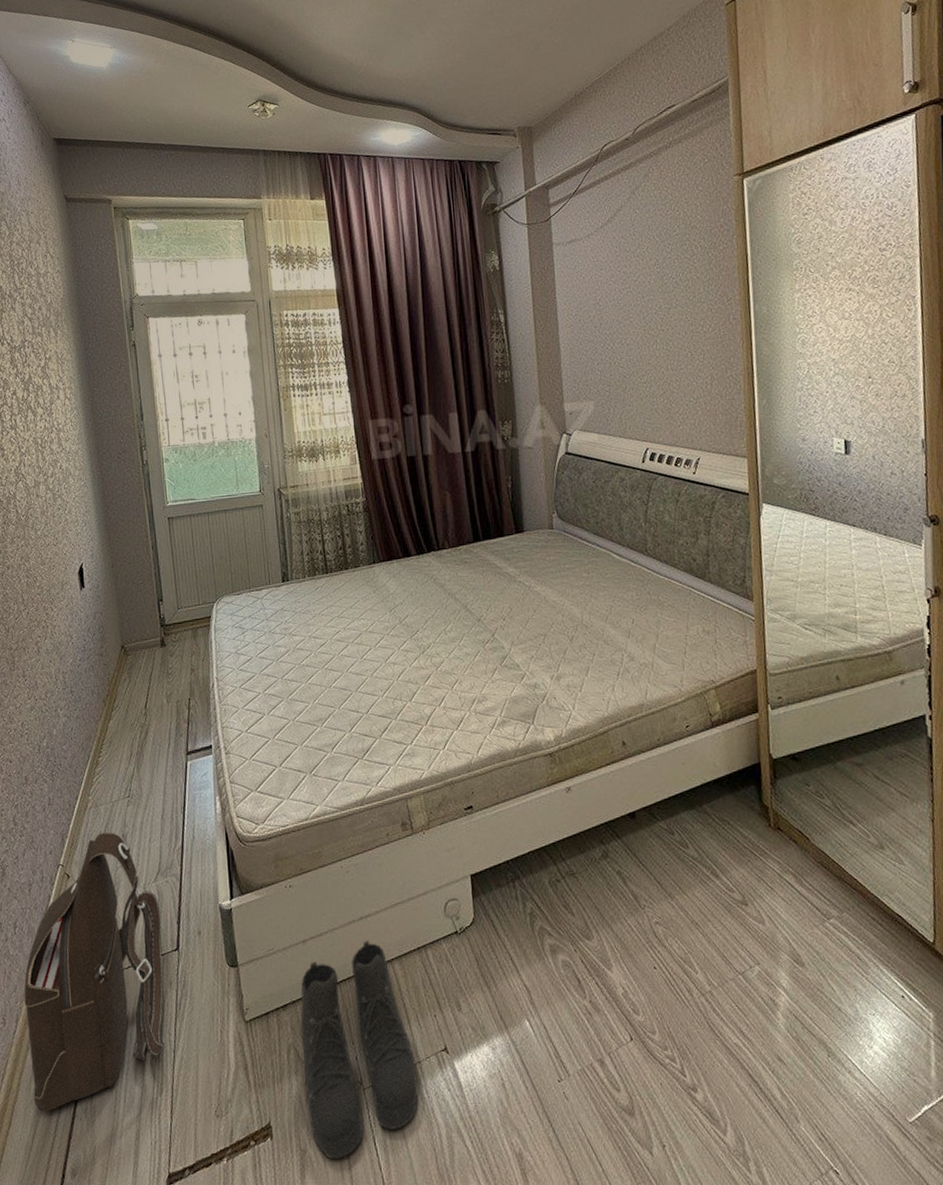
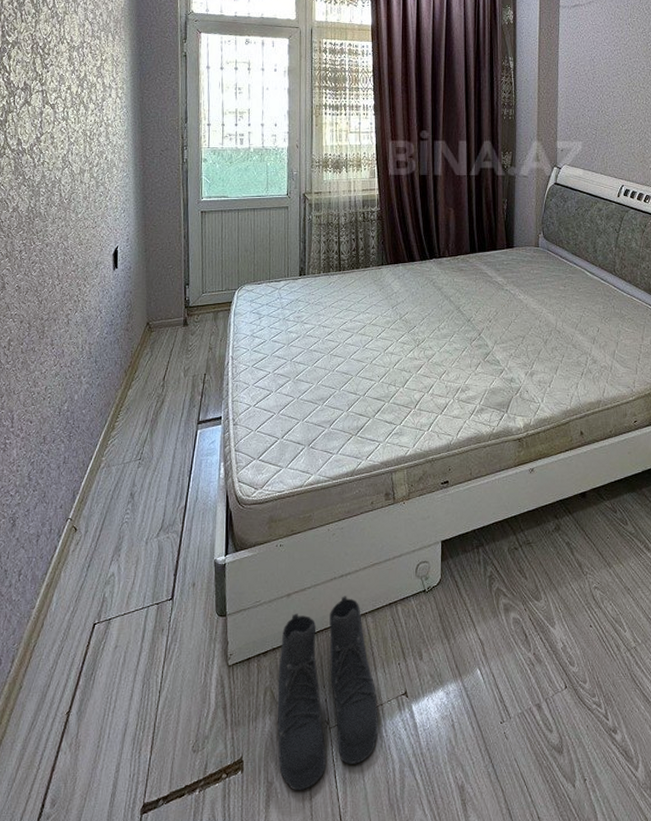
shoulder bag: present [24,832,166,1111] -> none [21,490,160,746]

